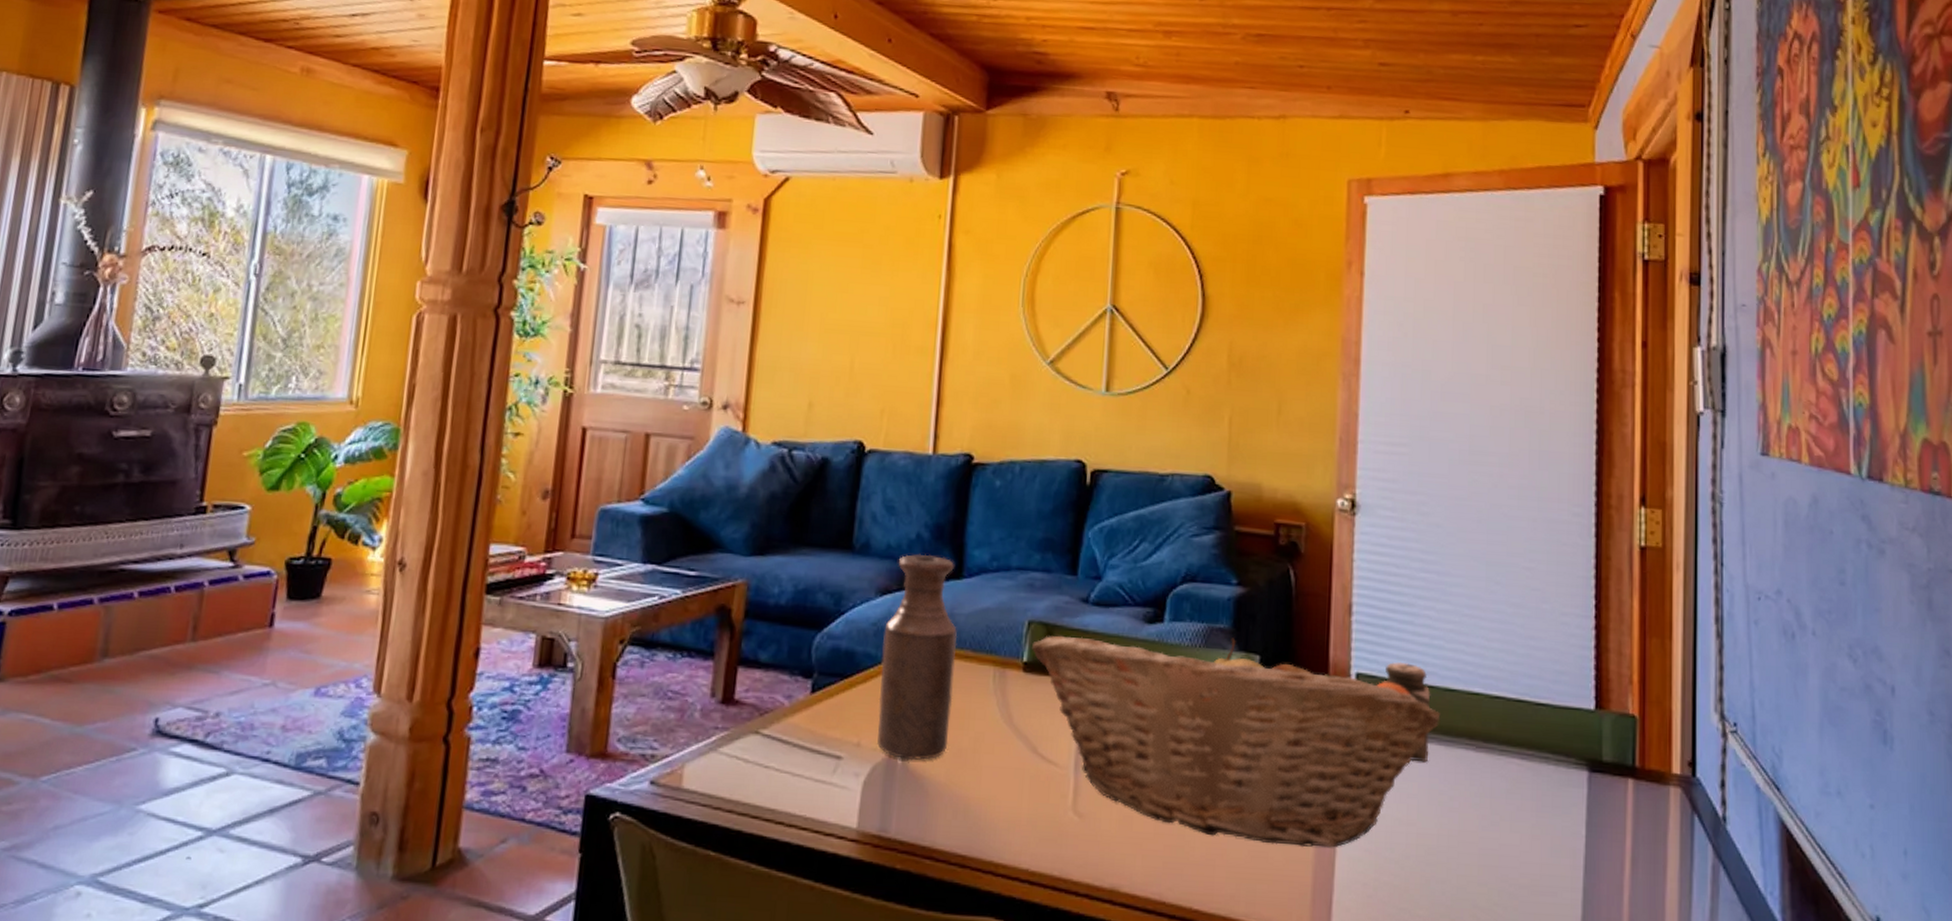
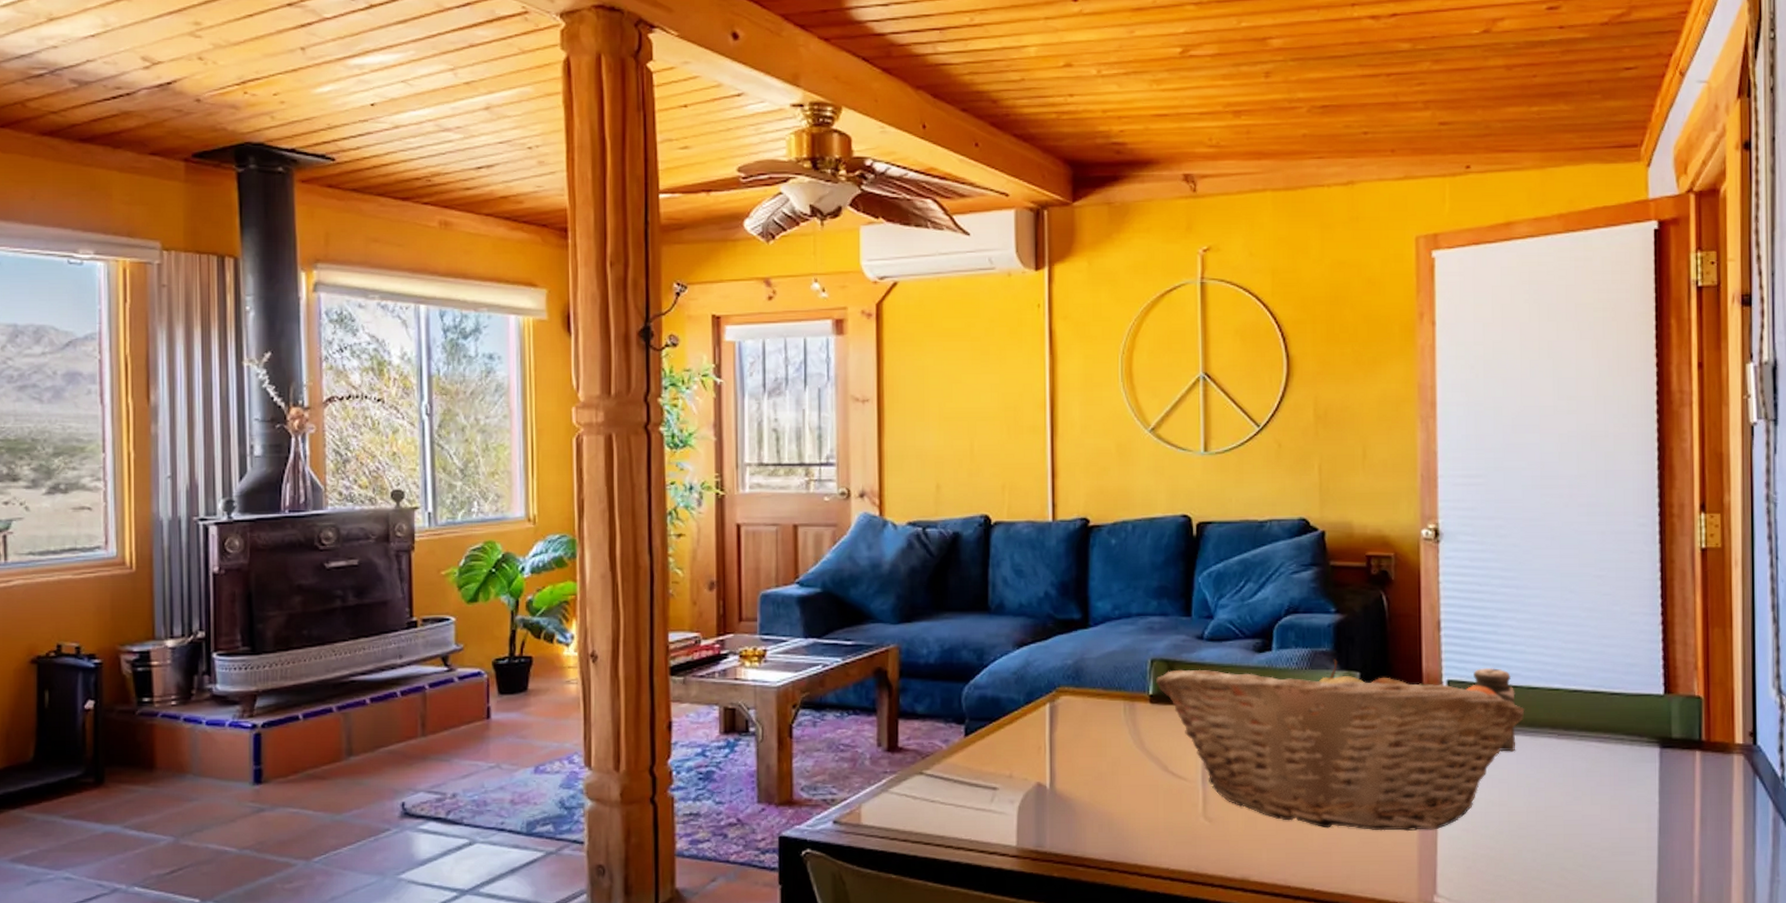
bottle: present [877,553,958,761] -> none [1024,609,1090,786]

